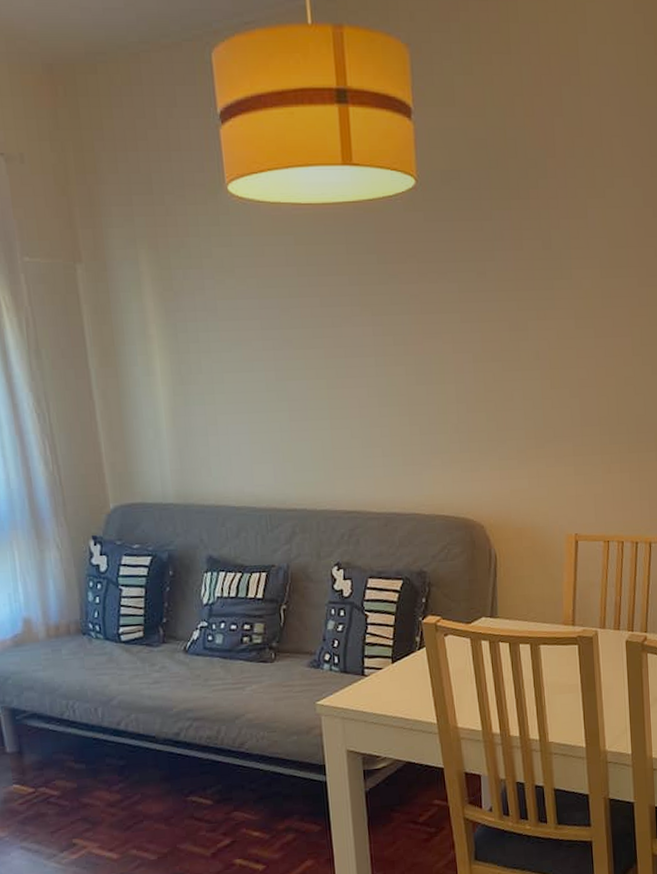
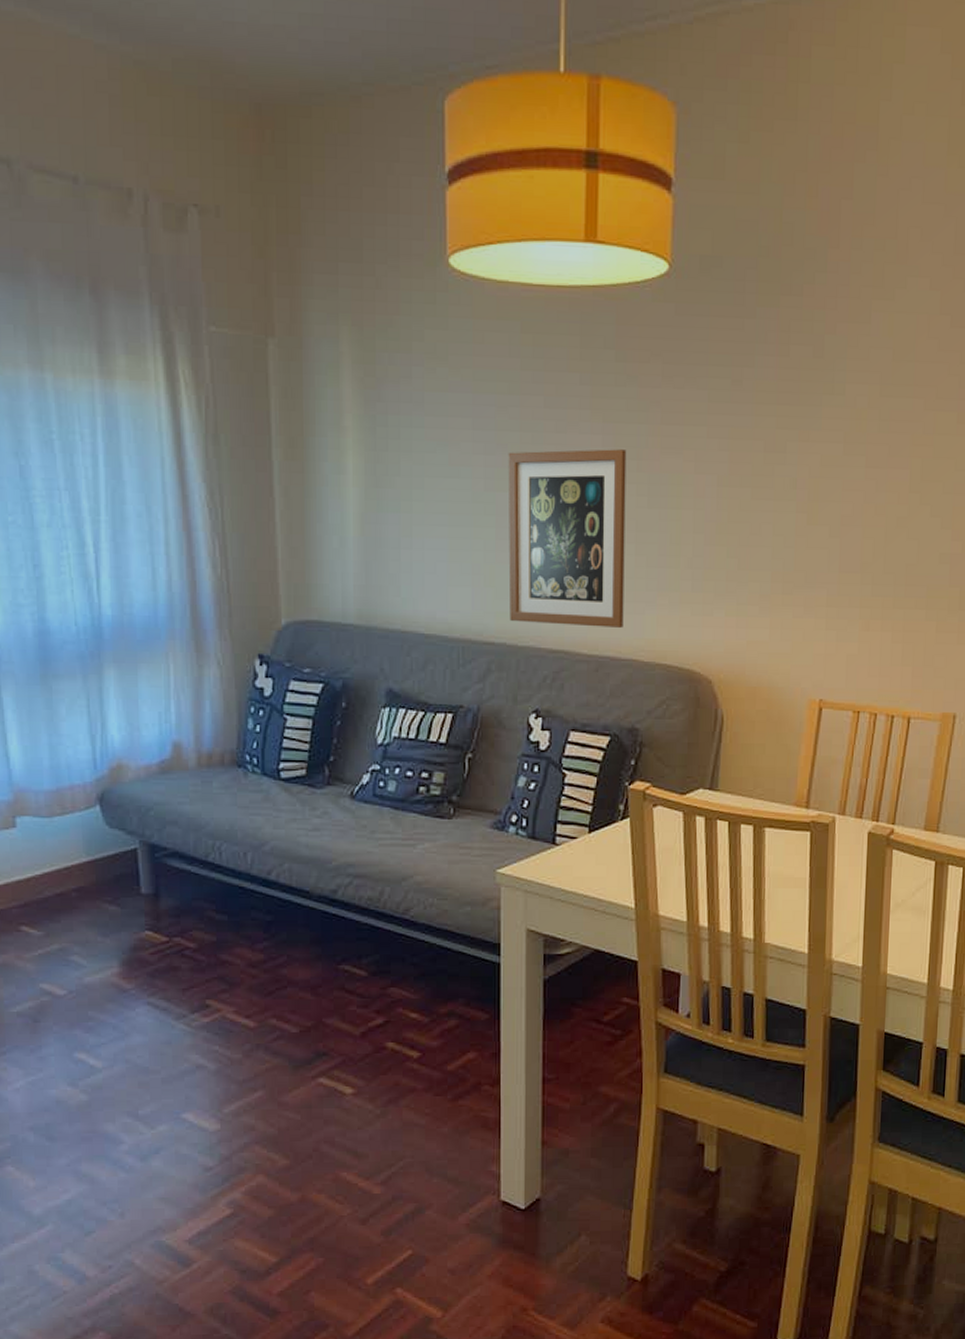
wall art: none [293,337,405,490] -> present [508,449,627,628]

